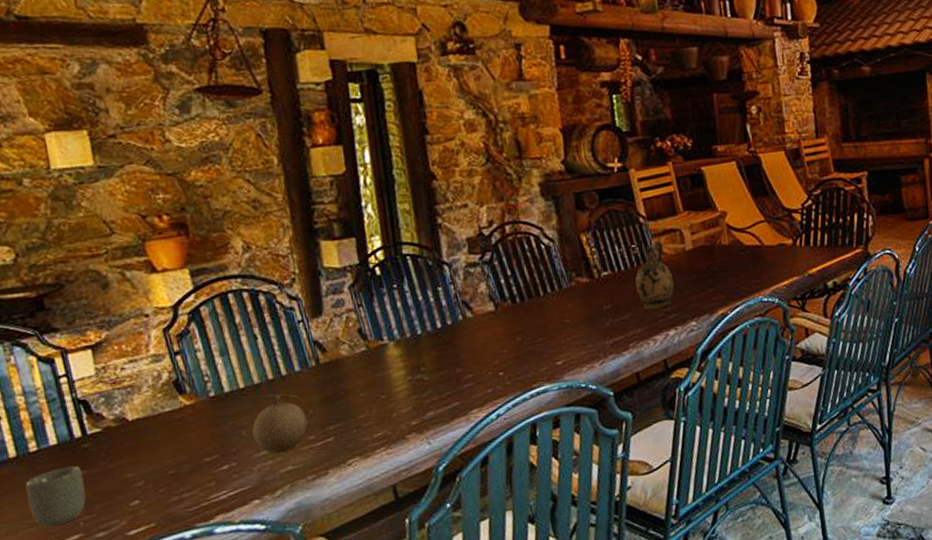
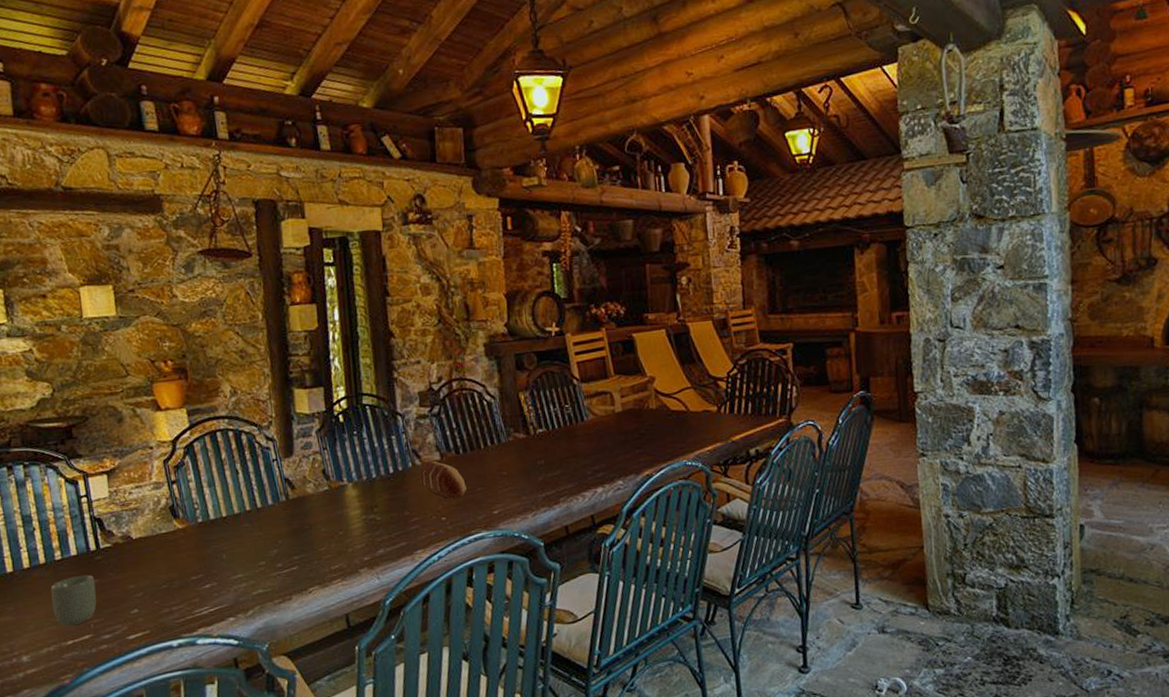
fruit: present [243,393,308,454] -> none [225,523,277,578]
bread loaf: none [472,312,526,353] -> present [420,461,467,500]
ceramic jug: present [635,241,674,310] -> none [568,402,604,468]

